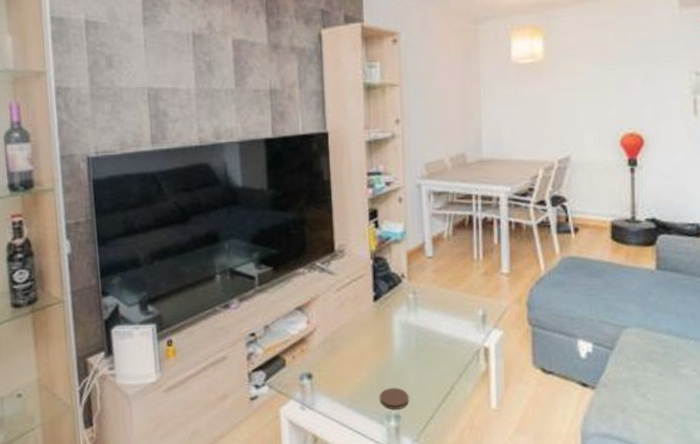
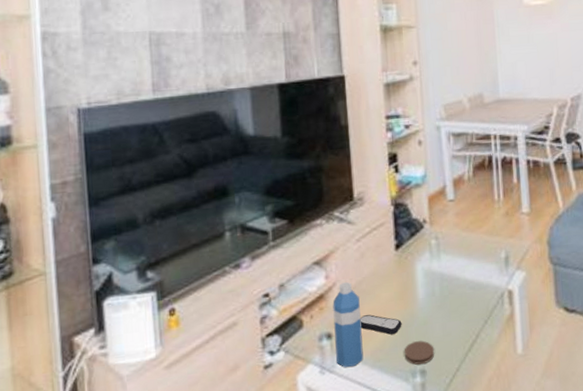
water bottle: none [313,328,341,406] -> present [333,282,364,367]
remote control: none [338,360,378,380] -> present [360,314,402,335]

